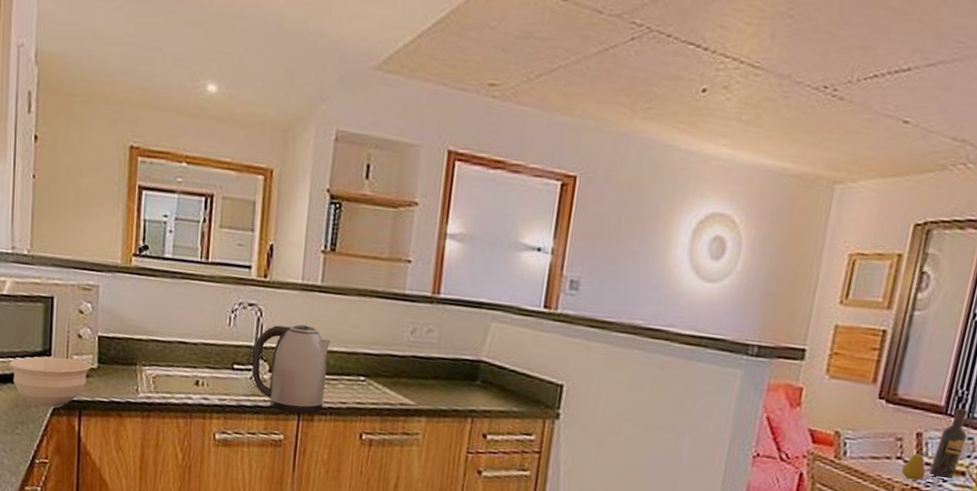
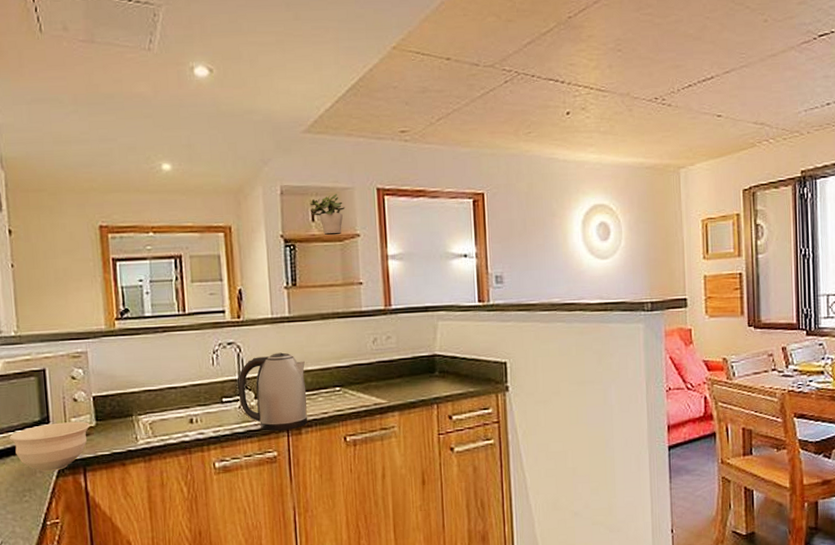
potted plant: none [366,150,407,200] -> present [309,194,346,236]
fruit: present [901,451,926,481] -> none [778,361,795,385]
wine bottle: present [929,408,968,481] -> none [798,323,819,380]

